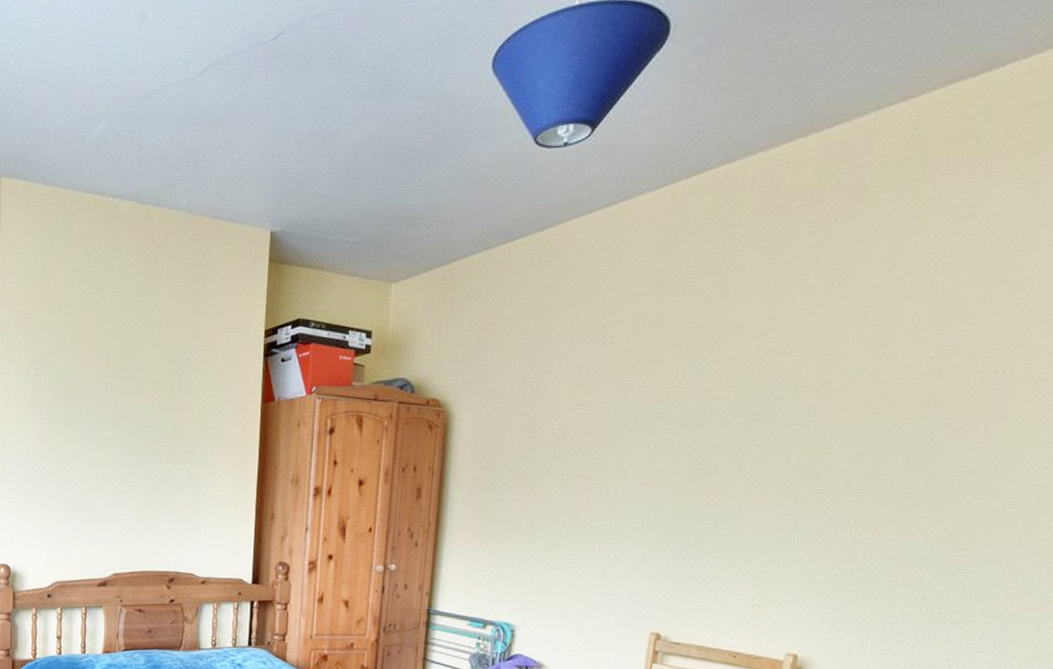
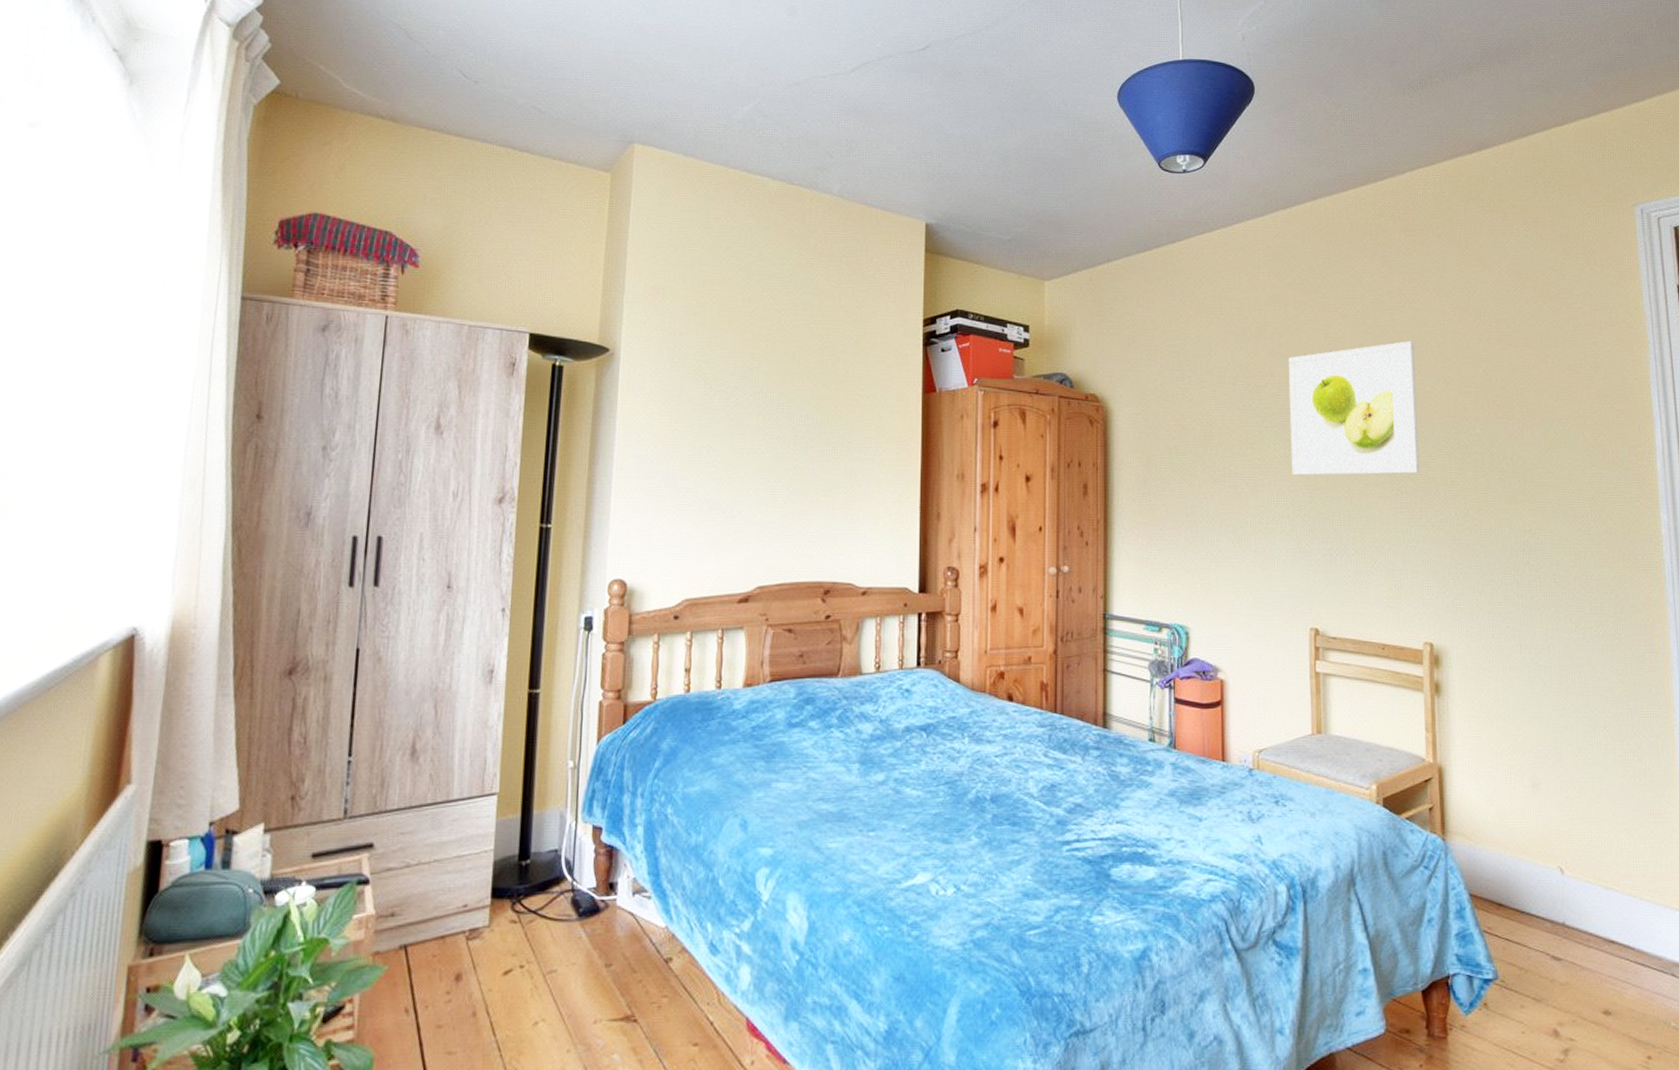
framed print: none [652,325,838,480] -> present [1288,340,1420,476]

